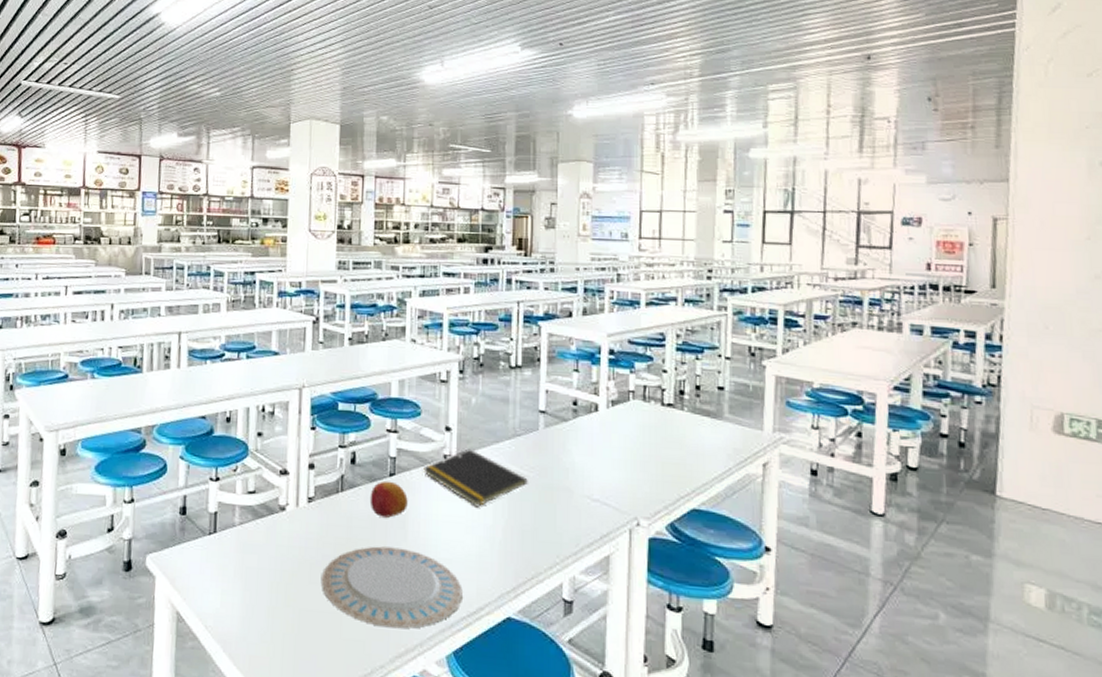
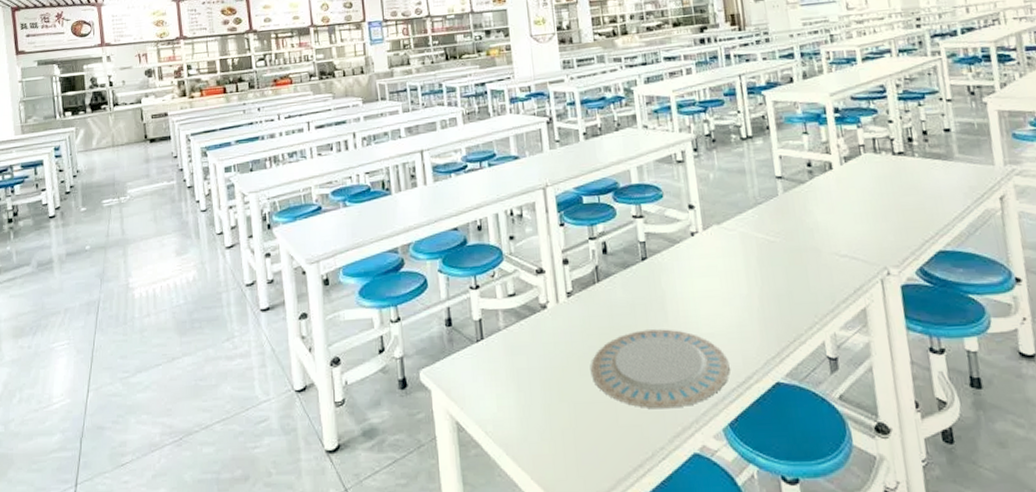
fruit: present [369,480,408,518] -> none [625,265,664,302]
notepad: present [423,448,528,507] -> none [673,223,776,279]

